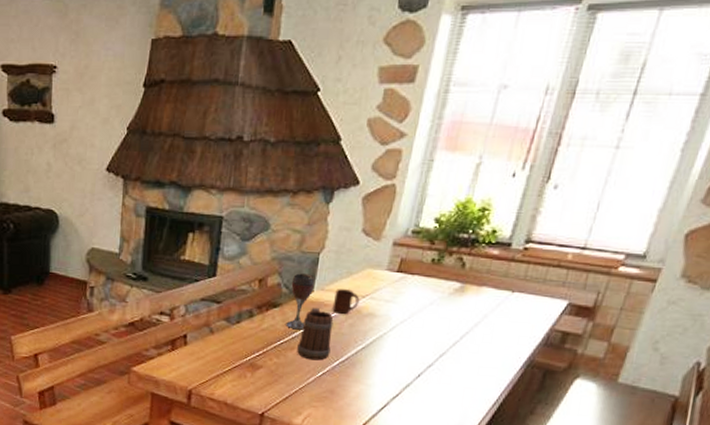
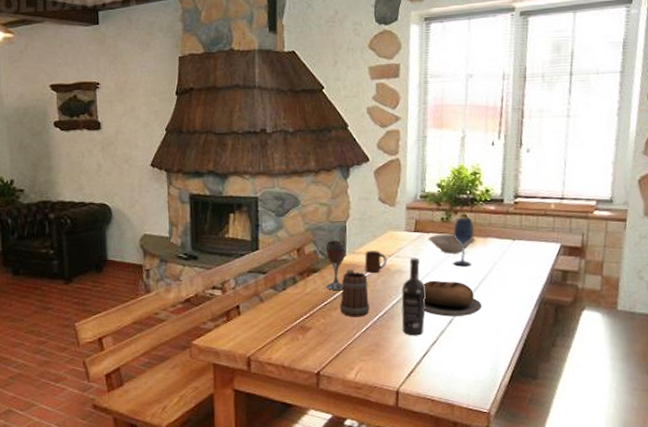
wine bottle: none [362,301,399,386] -> present [401,258,427,335]
bread: none [391,328,460,371] -> present [423,280,482,317]
bowl: none [411,277,468,302] -> present [428,233,476,254]
wineglass: none [436,261,469,317] -> present [453,218,474,267]

